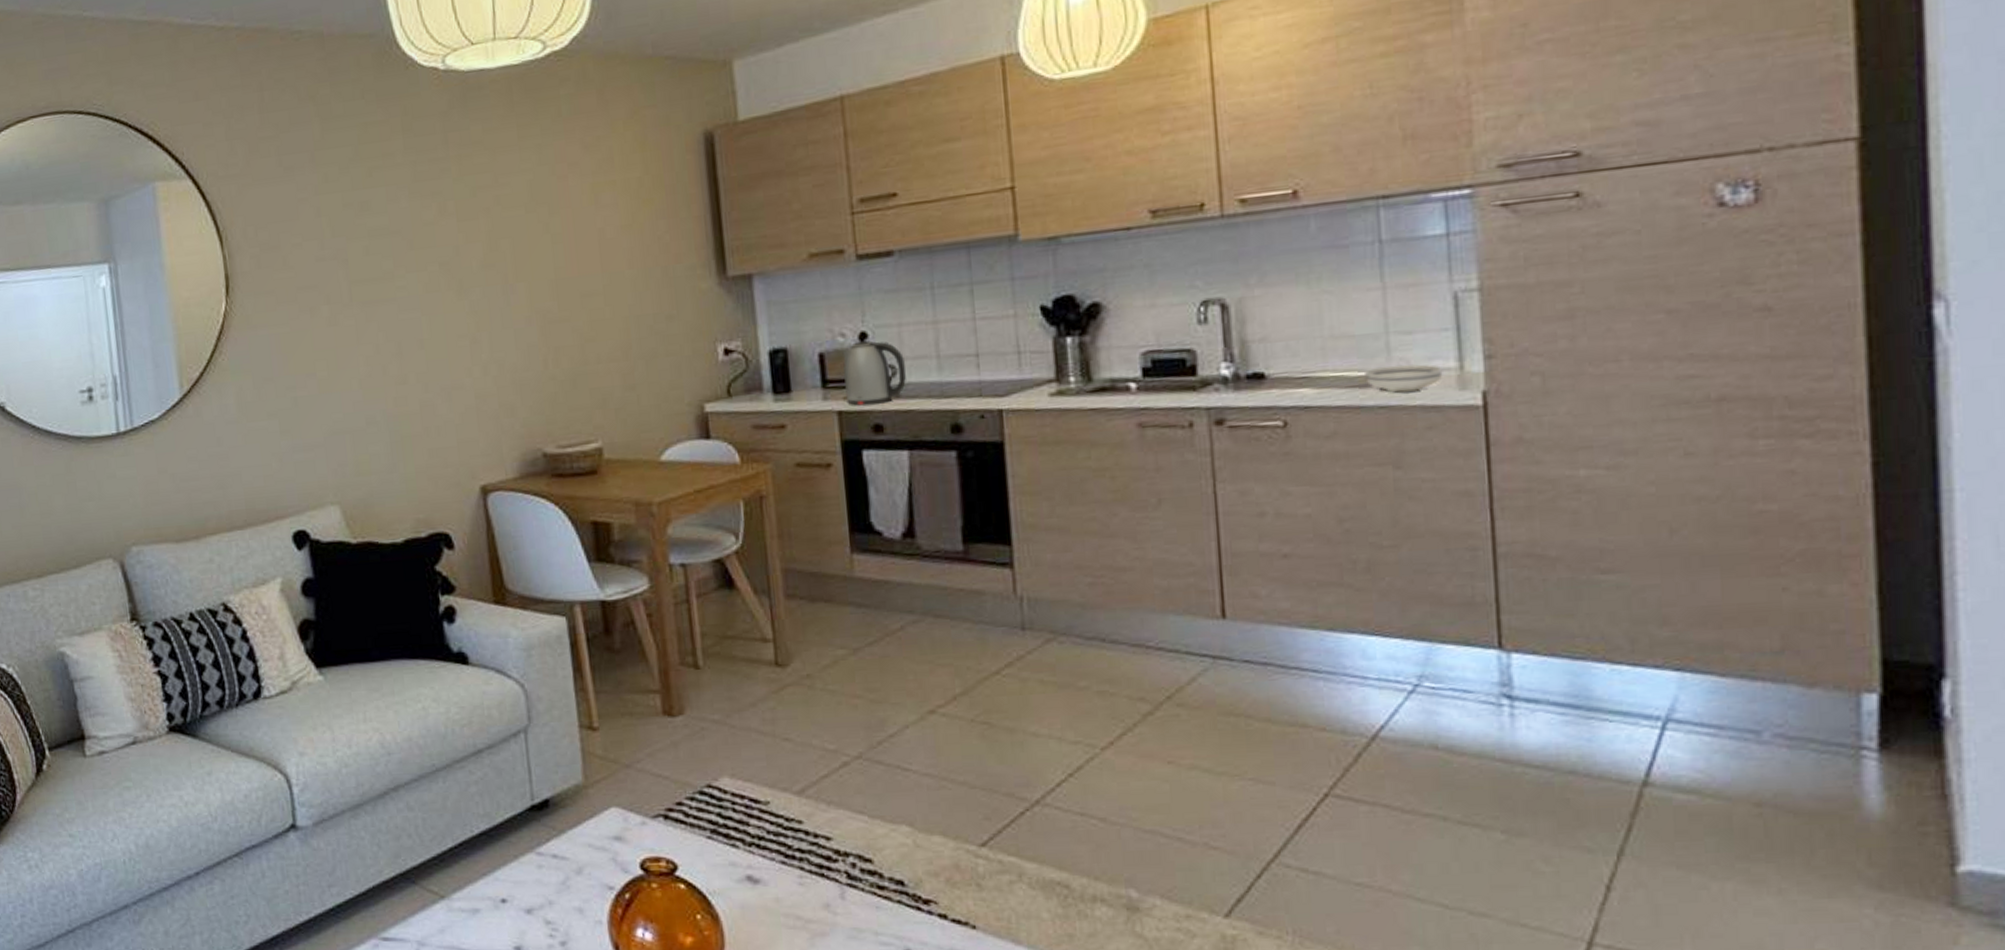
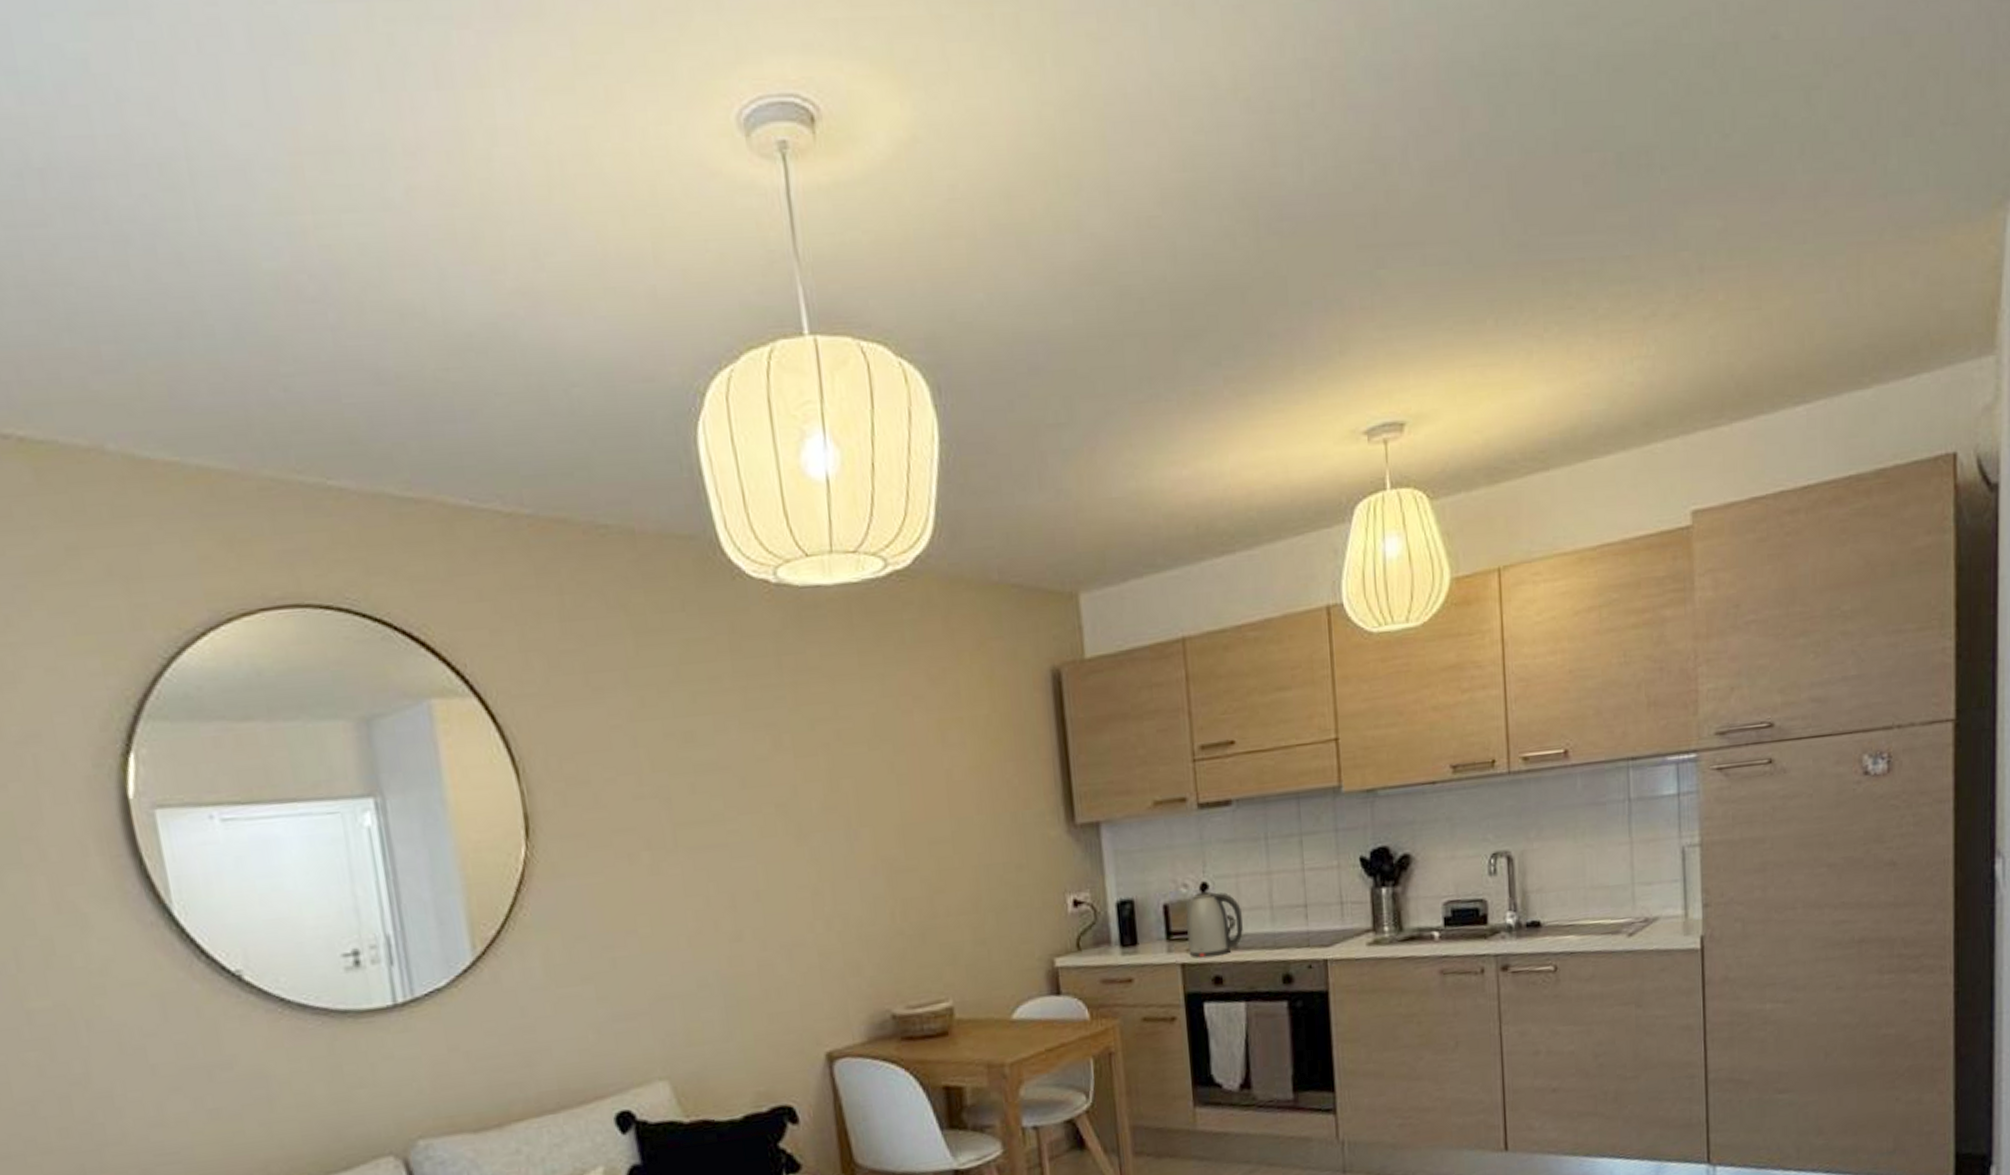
bowl: present [1365,364,1443,393] -> none [1616,912,1673,939]

